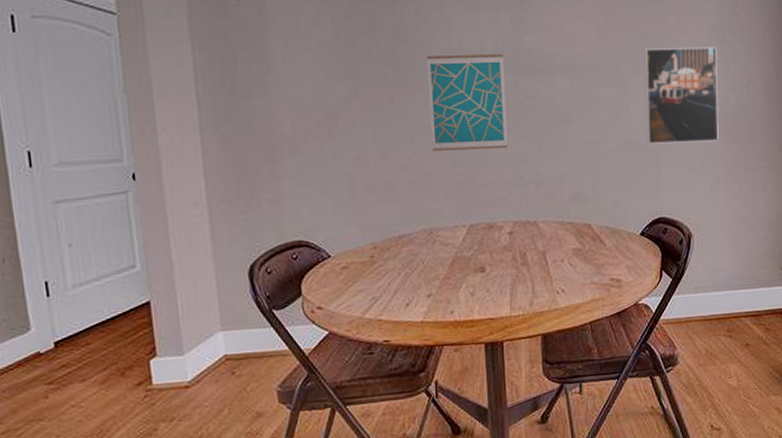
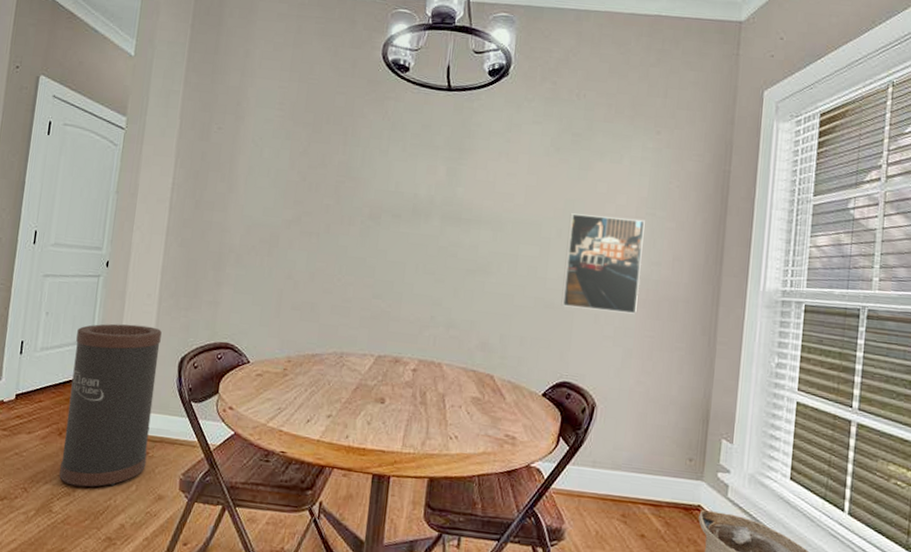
trash can: none [114,238,235,425] -> present [59,323,162,487]
wall art: present [426,54,508,151] -> none [355,194,434,288]

